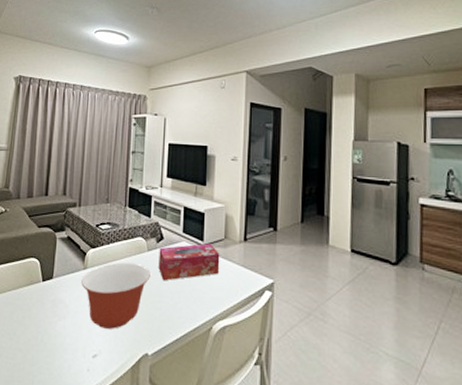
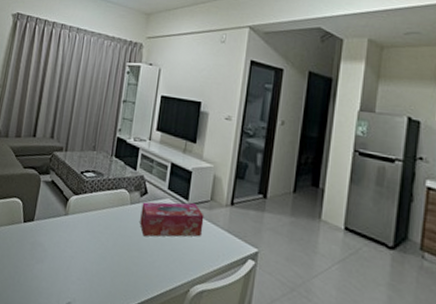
mixing bowl: present [81,262,151,329] -> none [61,212,132,279]

